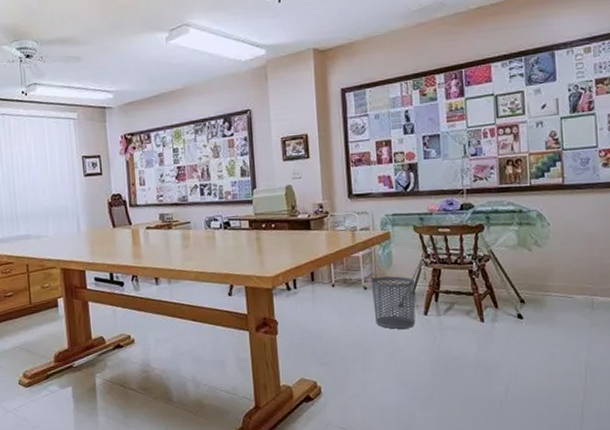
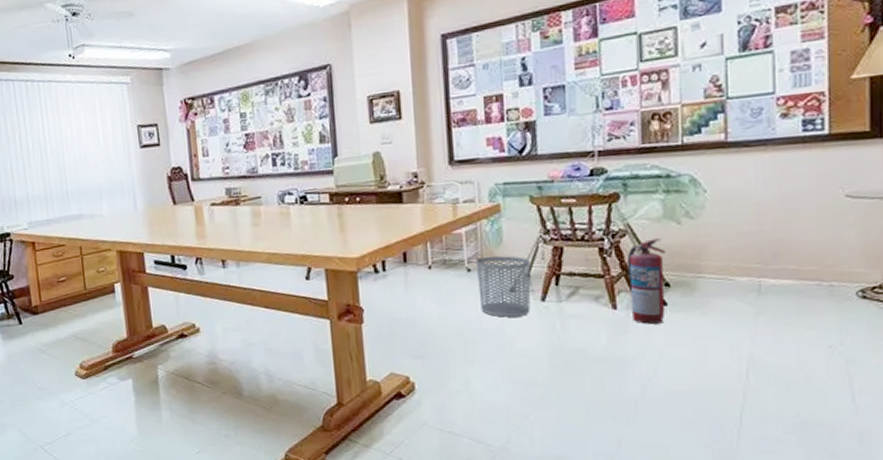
fire extinguisher: none [491,263,522,335] -> present [627,238,666,324]

